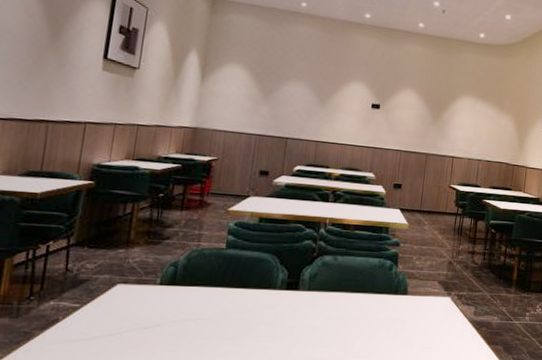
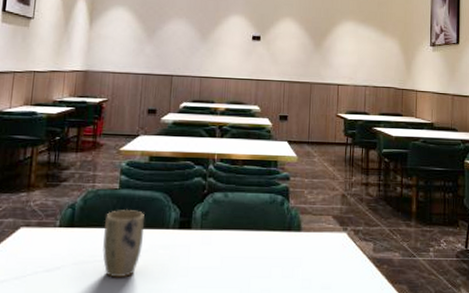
plant pot: none [205,268,251,336] -> present [103,209,144,278]

